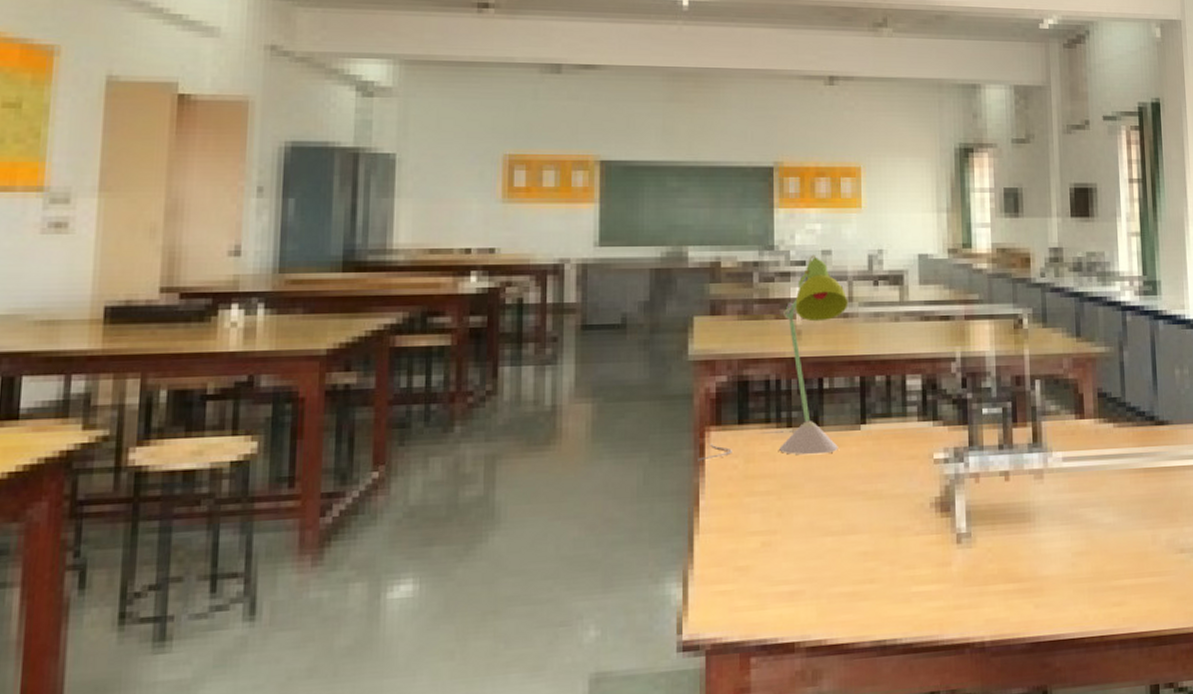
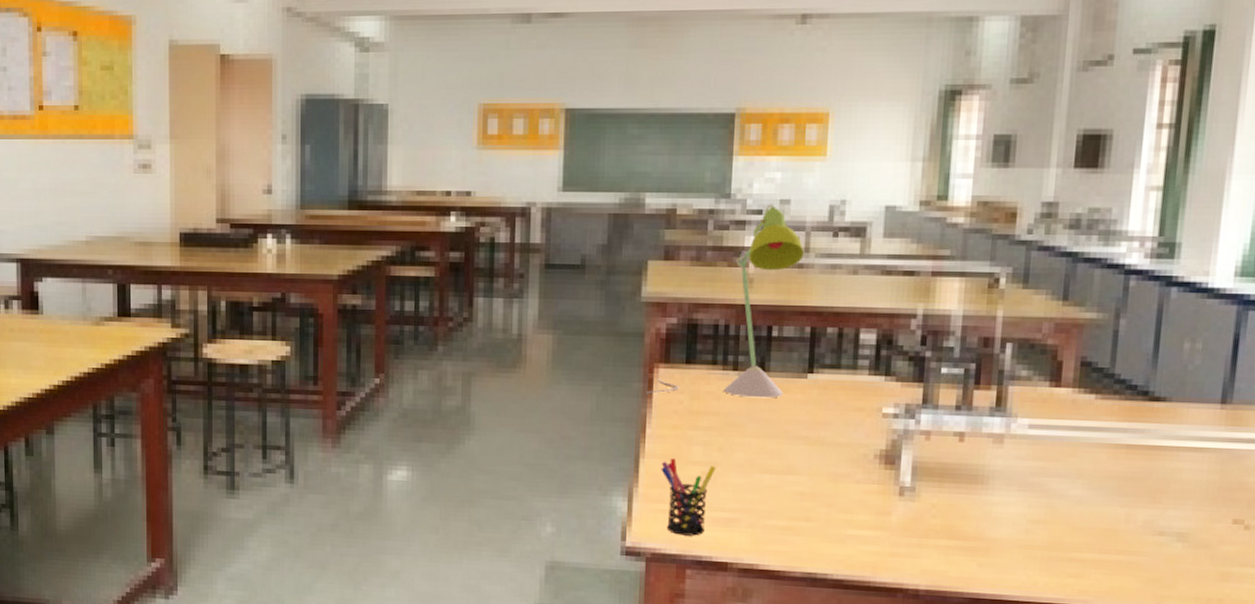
pen holder: none [718,531,776,618] -> present [661,458,716,536]

